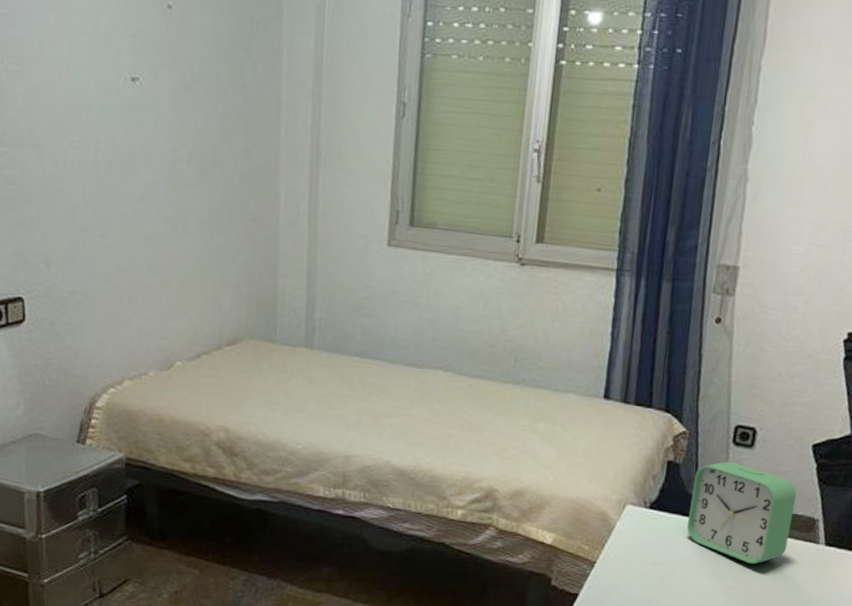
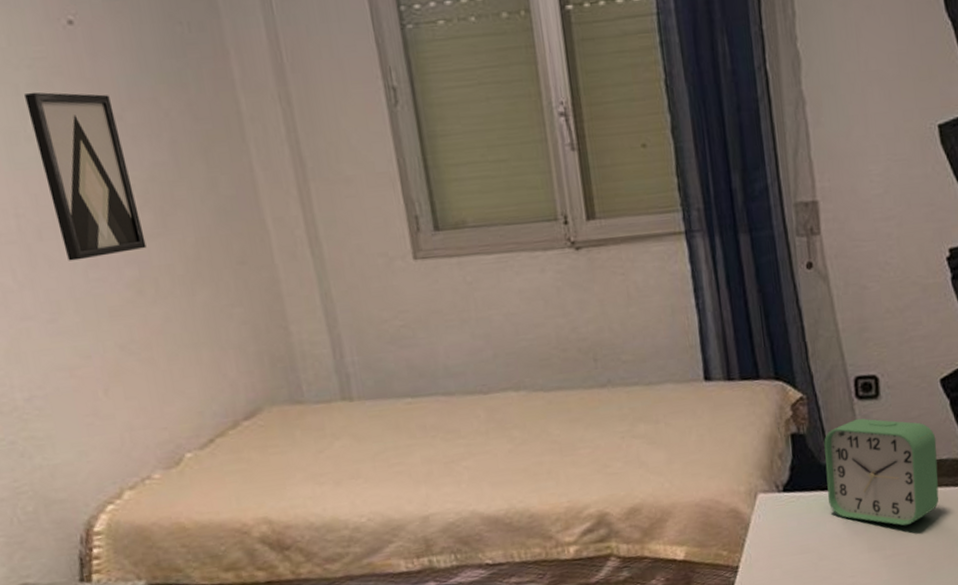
wall art: none [123,56,186,194] -> present [25,92,147,261]

